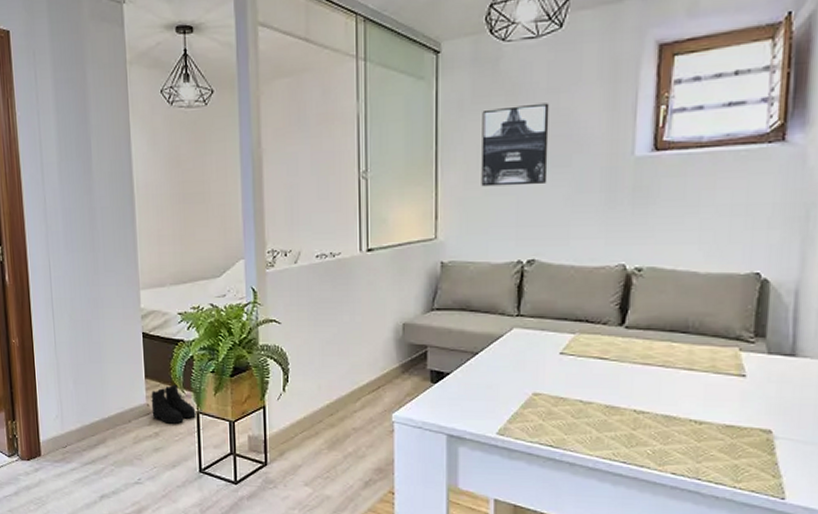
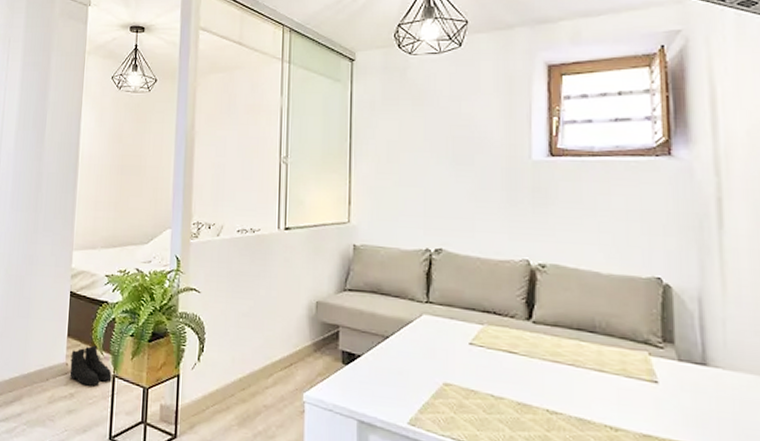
wall art: present [481,103,549,187] -> none [391,108,452,180]

